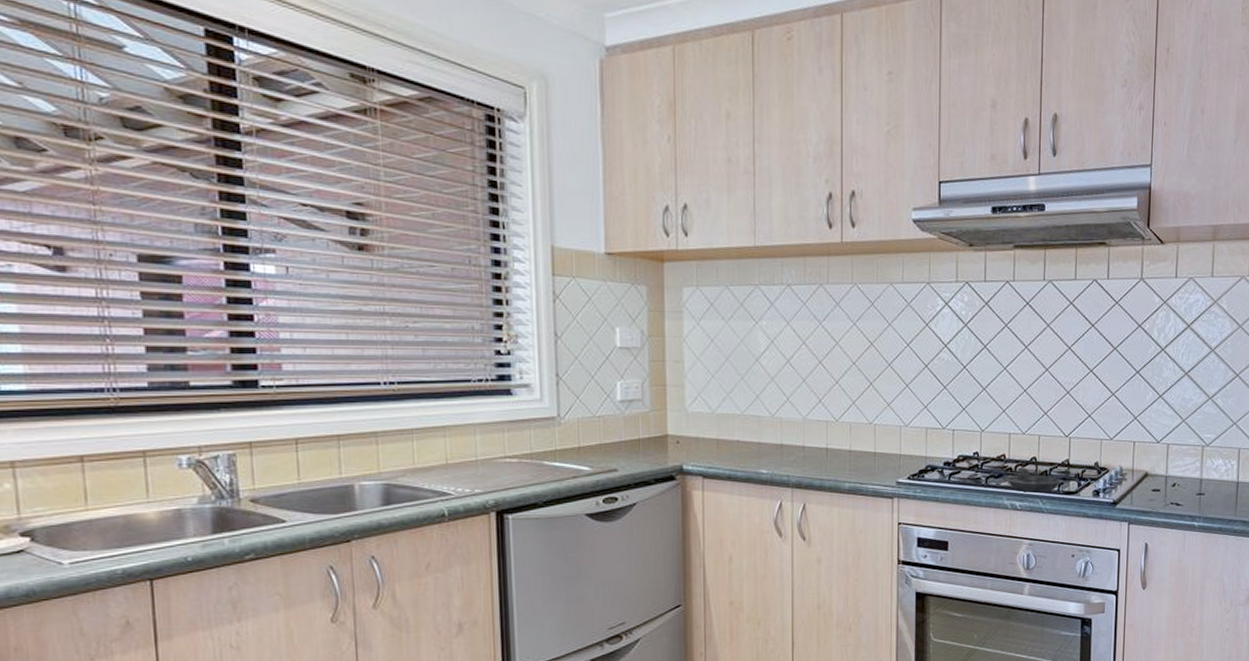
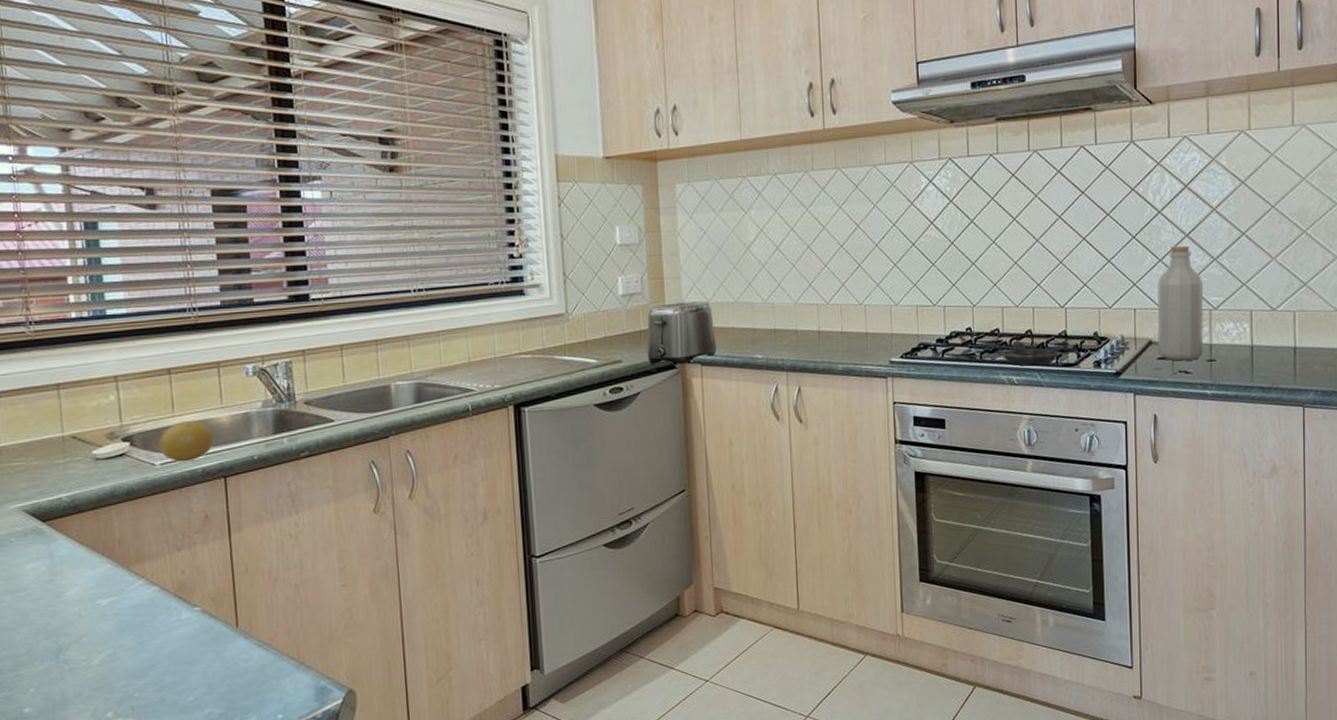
fruit: none [67,516,138,562] -> present [158,421,214,462]
toaster: none [645,412,720,477] -> present [647,301,717,365]
bottle: none [1153,383,1198,494] -> present [1157,245,1204,361]

